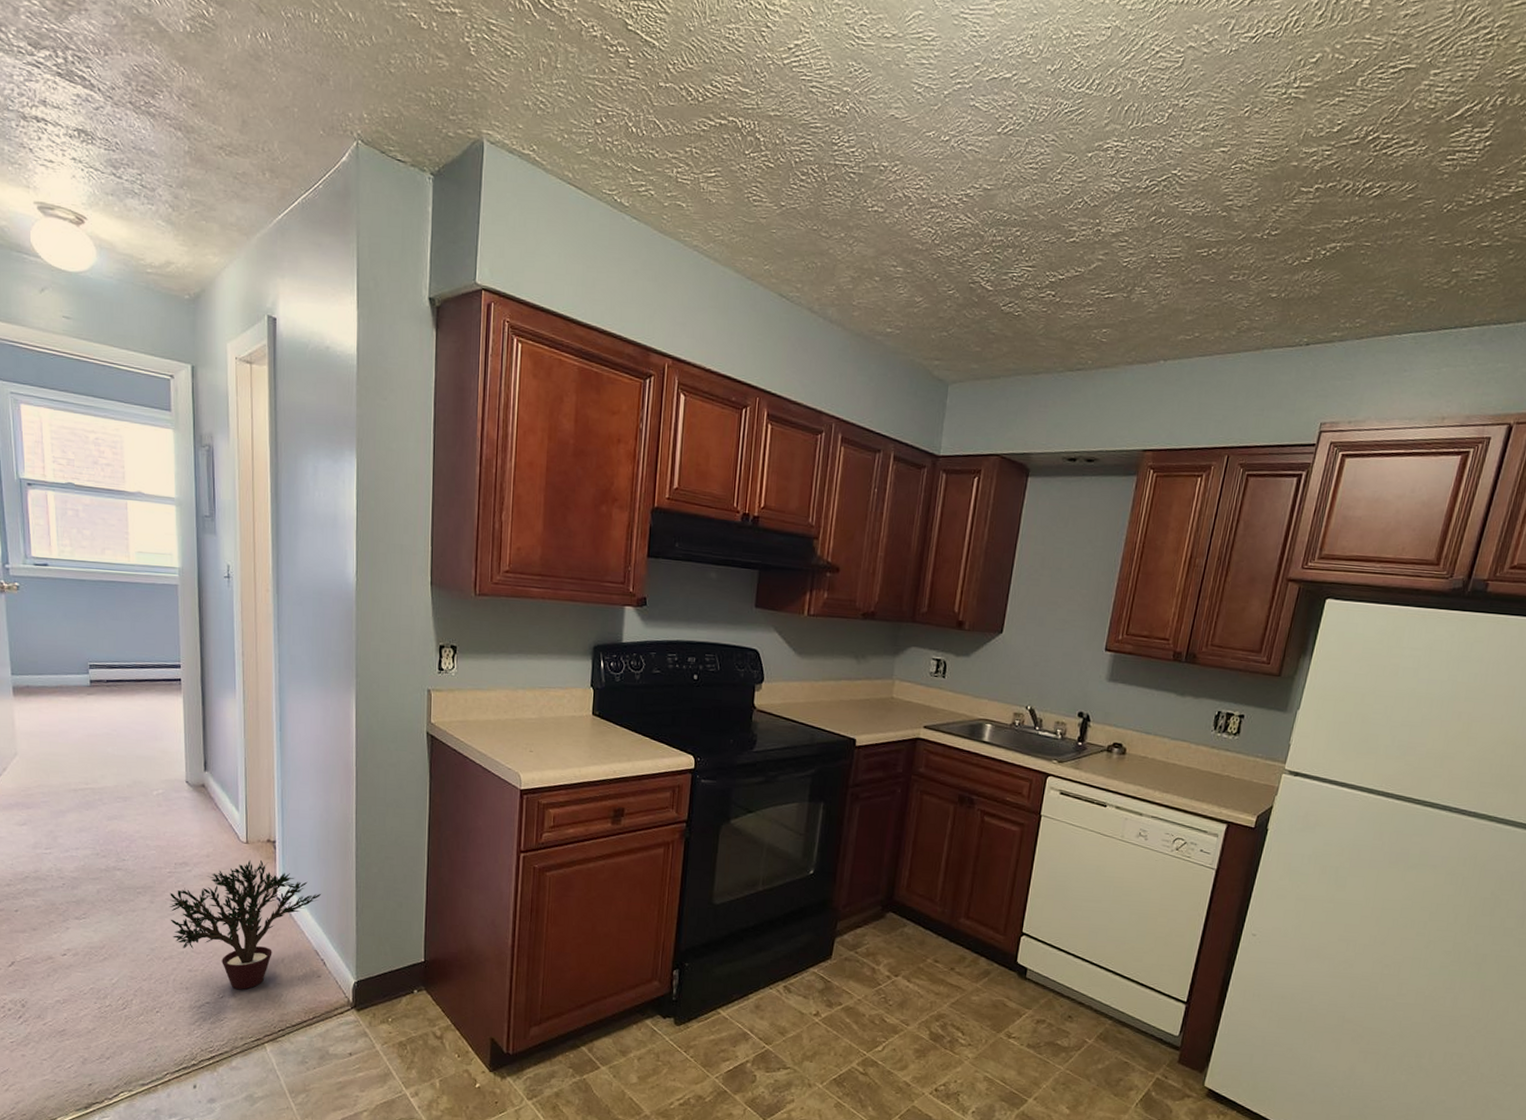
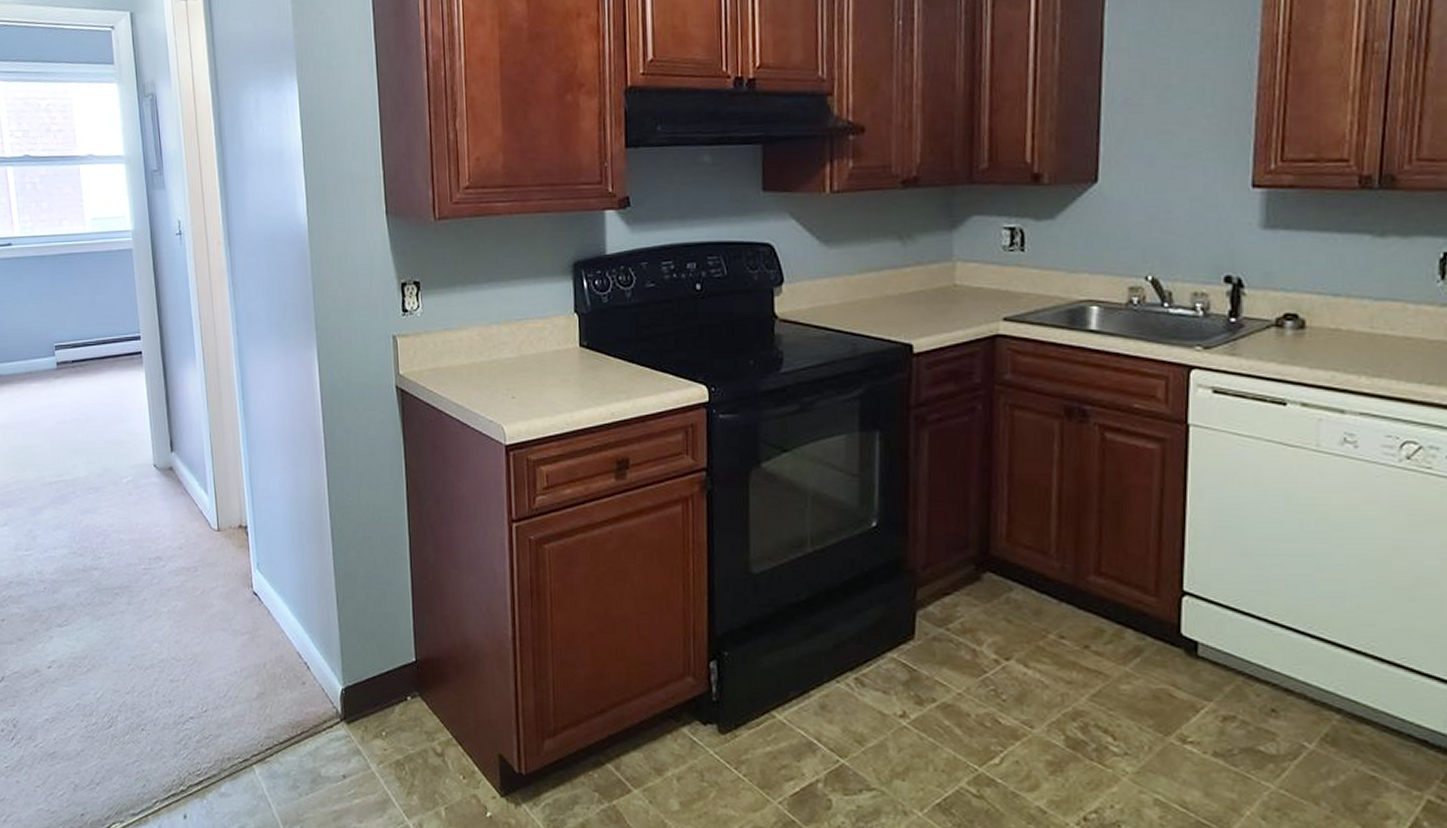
potted plant: present [169,859,322,989] -> none [146,548,299,701]

